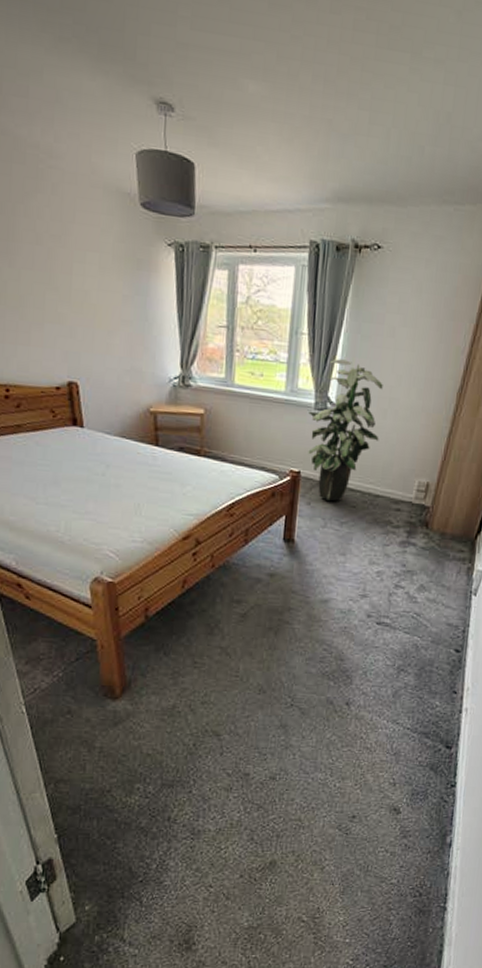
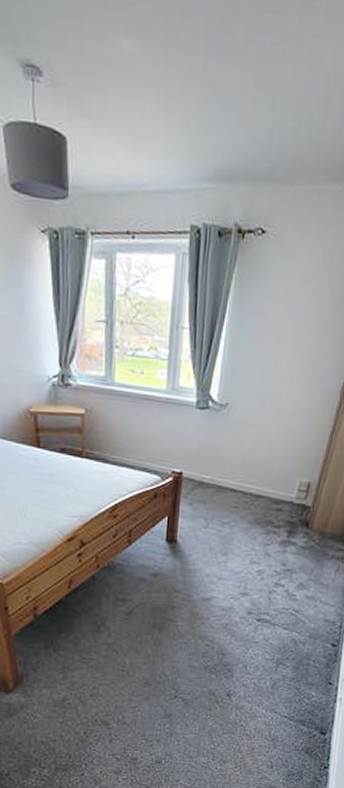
indoor plant: present [308,358,383,502] -> none [190,354,266,502]

